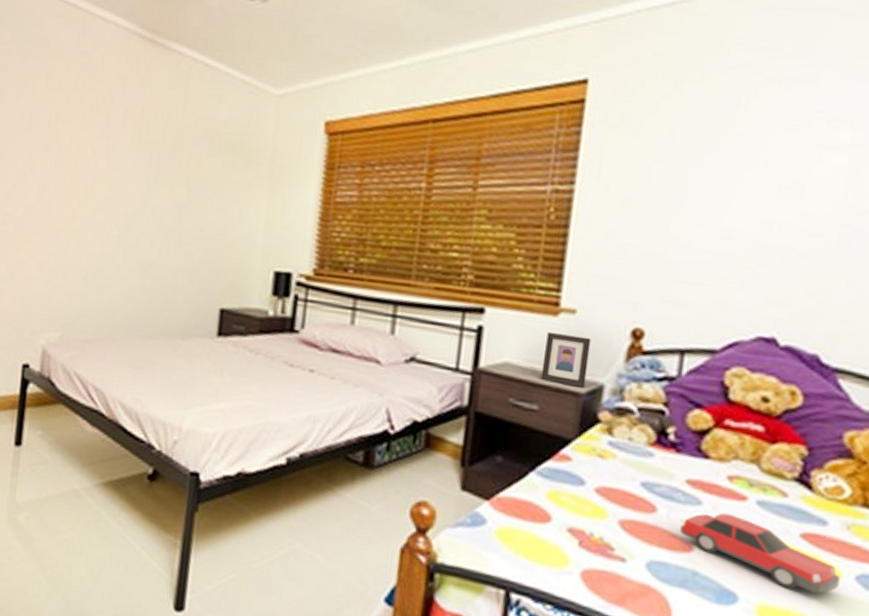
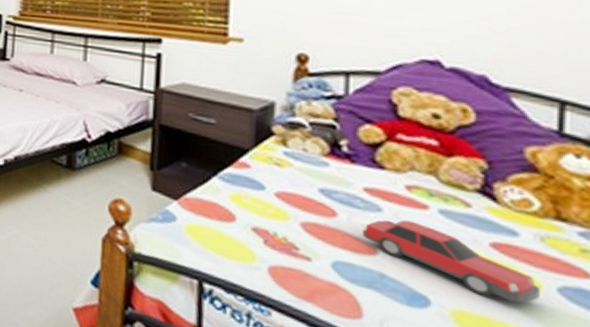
picture frame: present [540,331,591,388] -> none [216,57,259,105]

